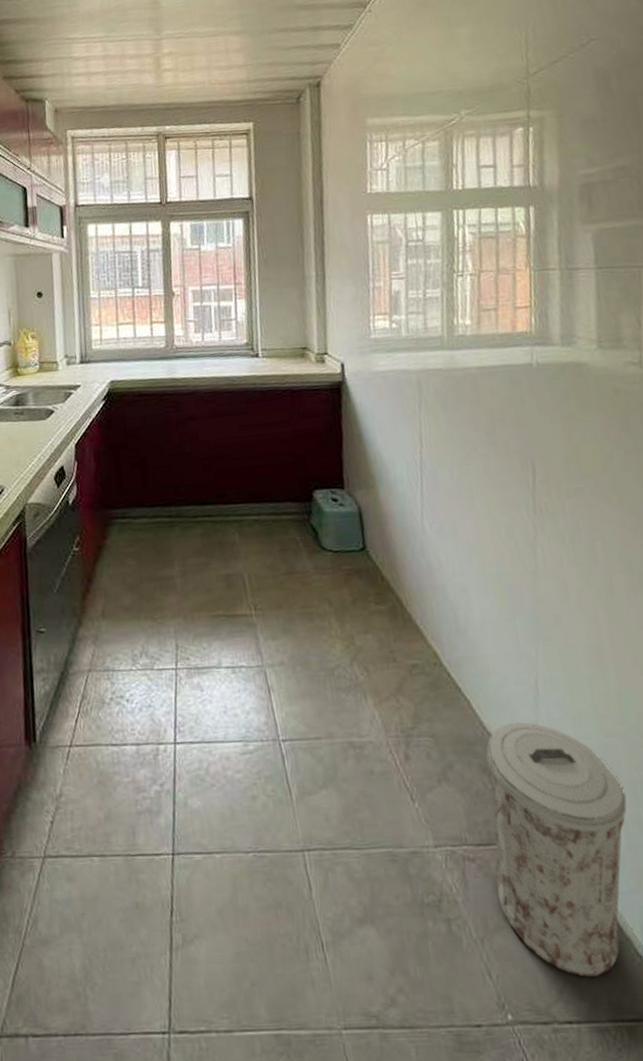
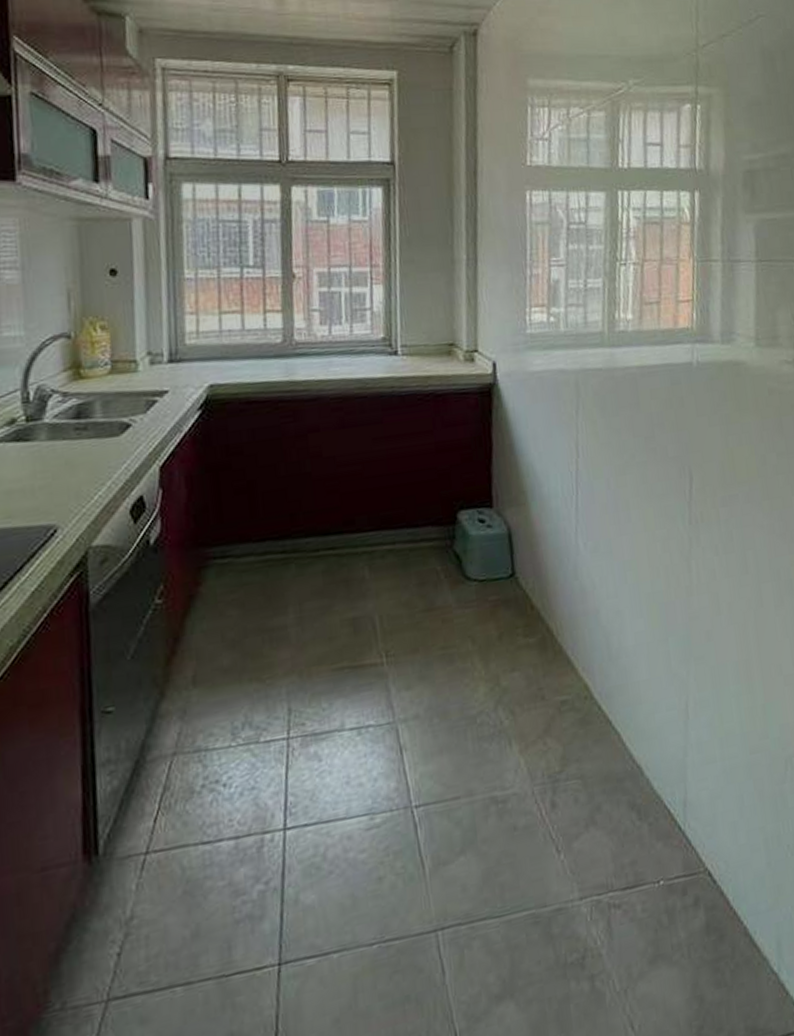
trash can: present [485,722,627,977] -> none [634,749,768,1008]

